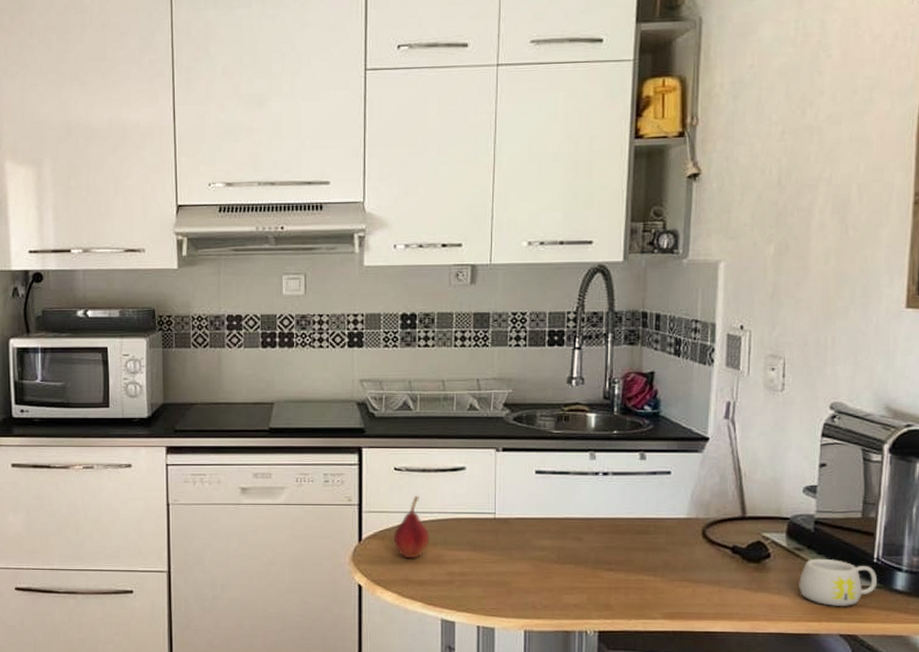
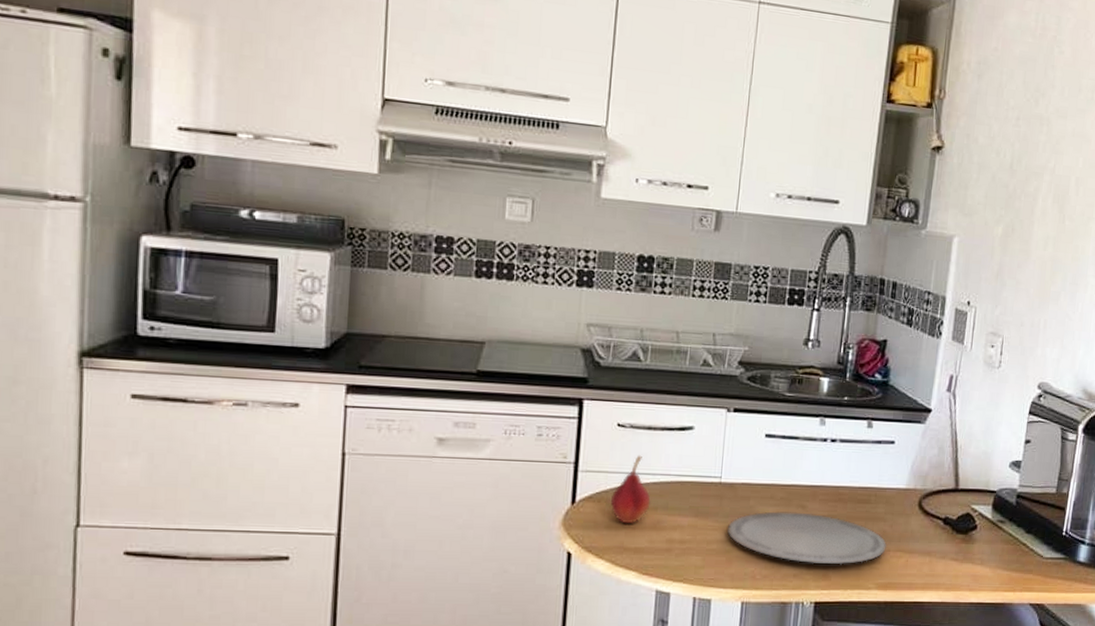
plate: none [505,544,671,595] -> present [727,511,887,565]
mug: present [799,558,877,606] -> none [999,530,1064,577]

